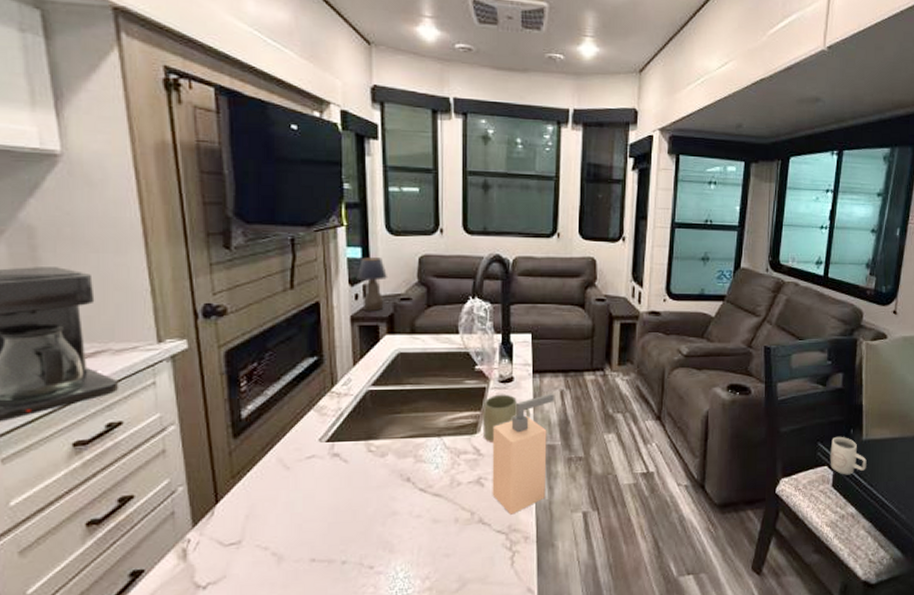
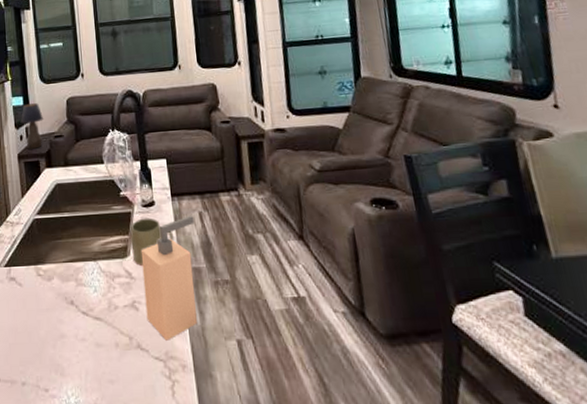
mug: present [830,436,867,475] -> none [510,253,567,302]

